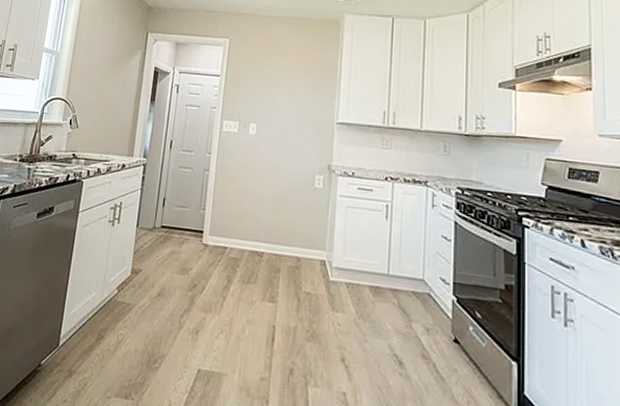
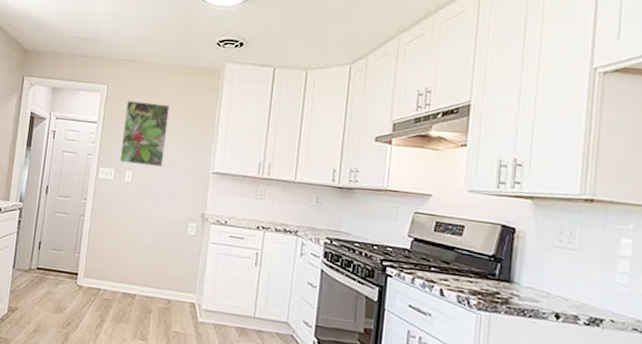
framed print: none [243,53,291,118] -> present [119,101,170,167]

